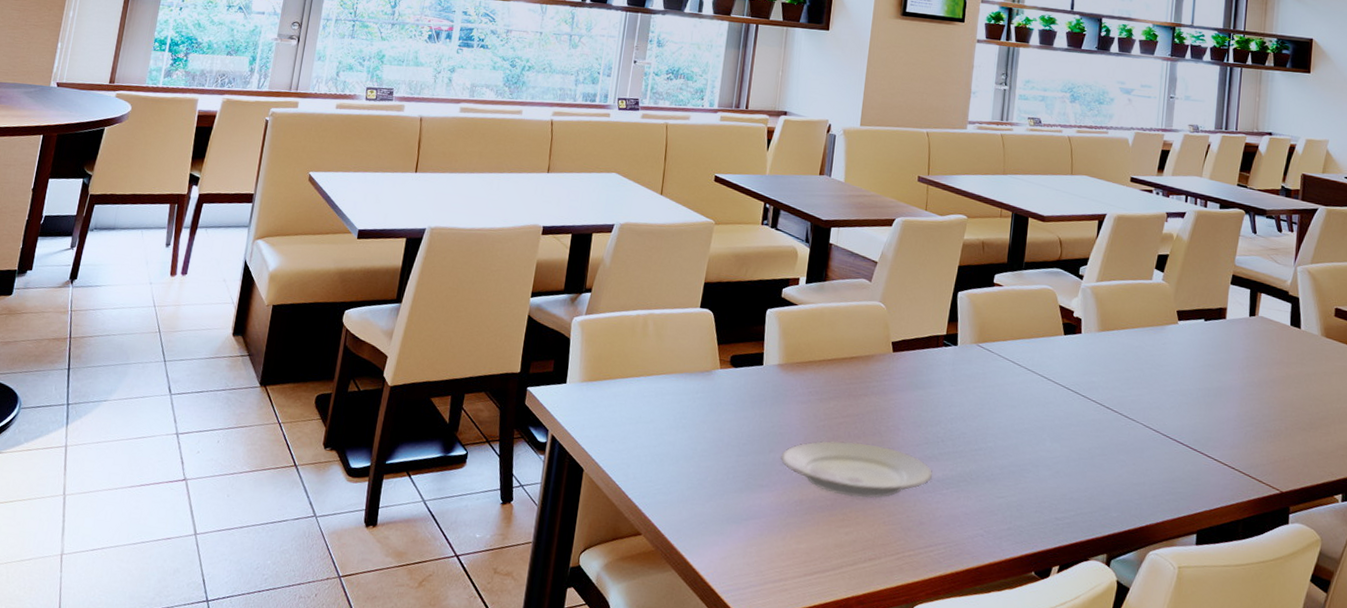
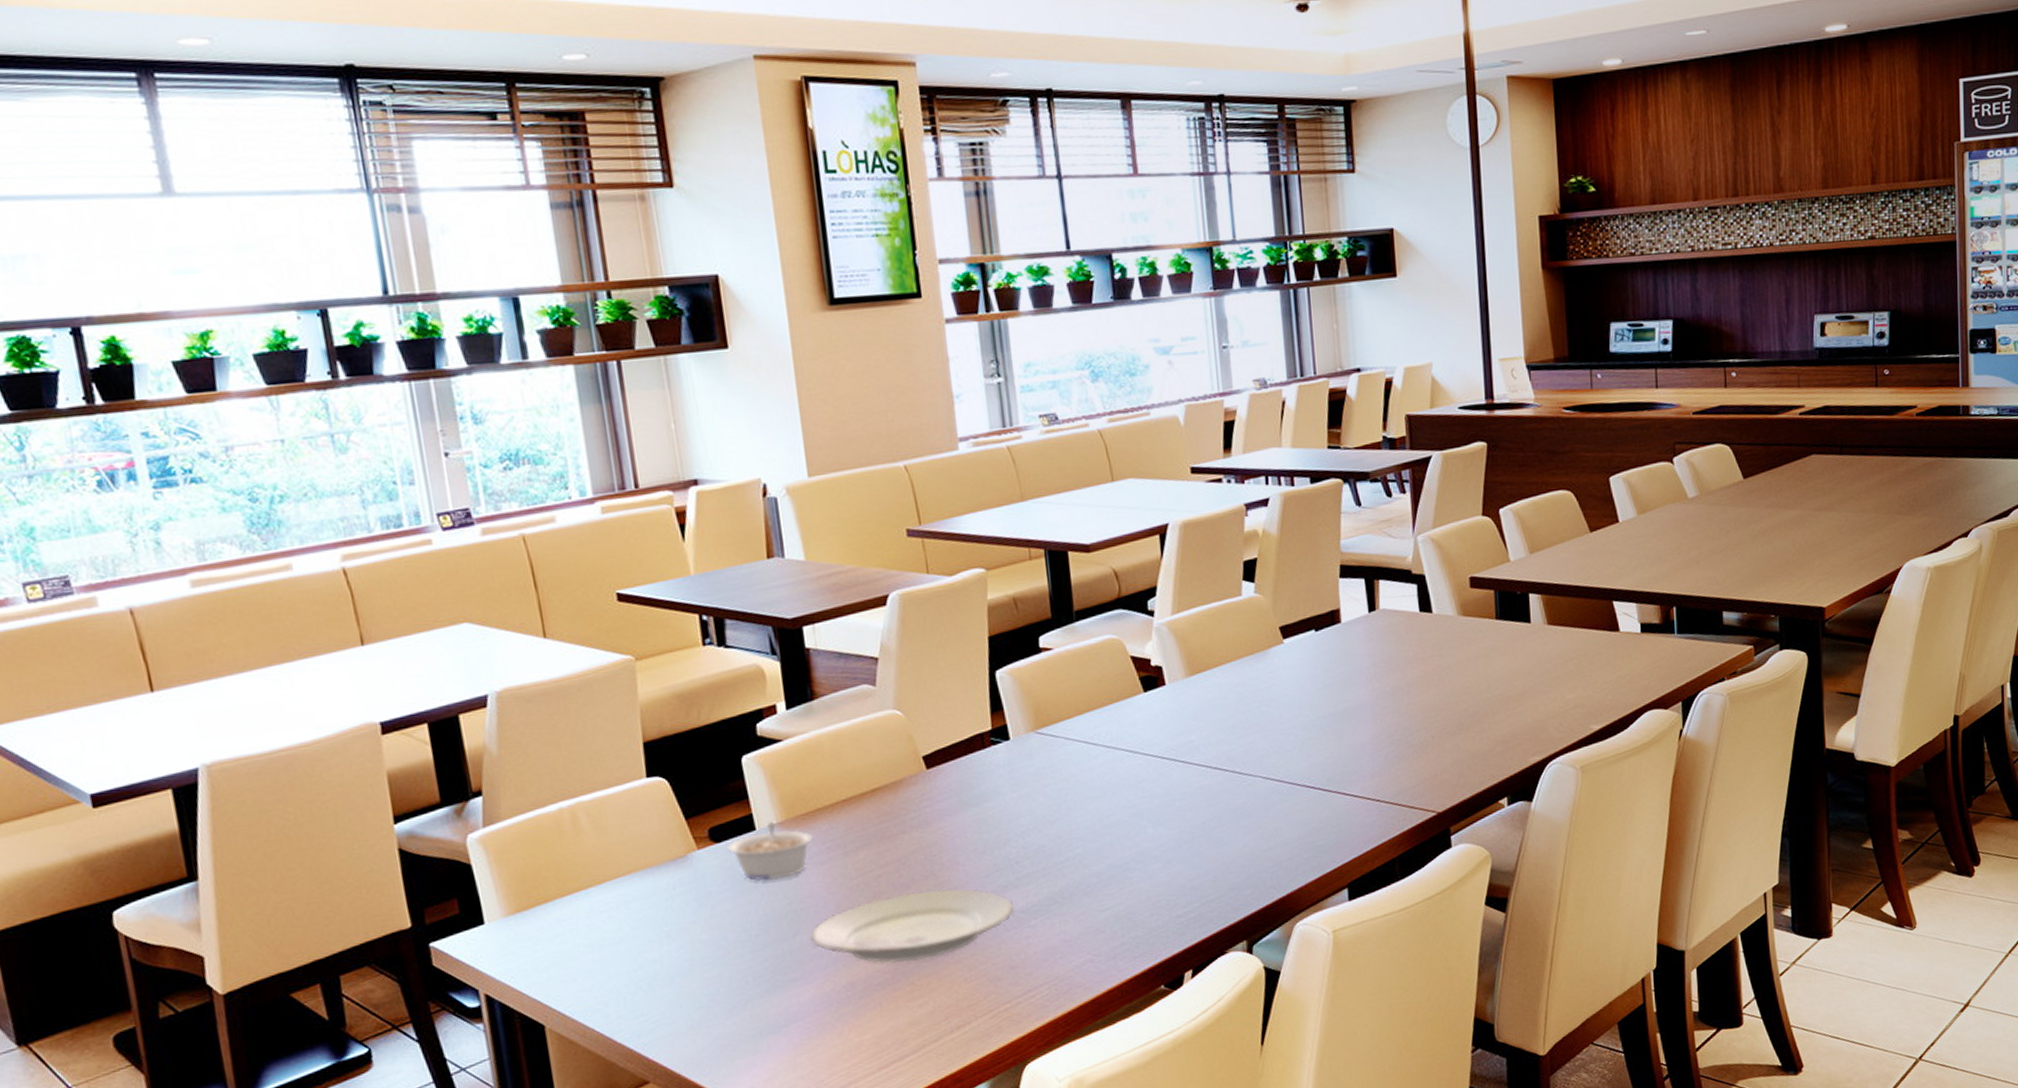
legume: none [740,362,801,407] -> present [727,821,813,882]

